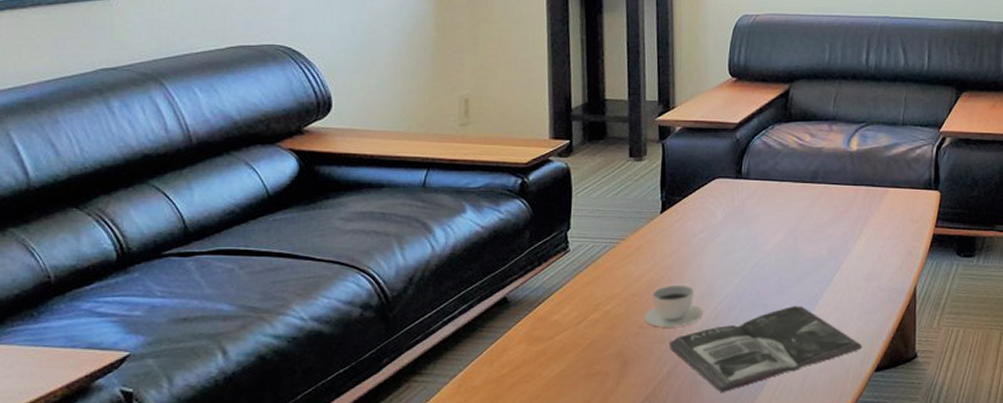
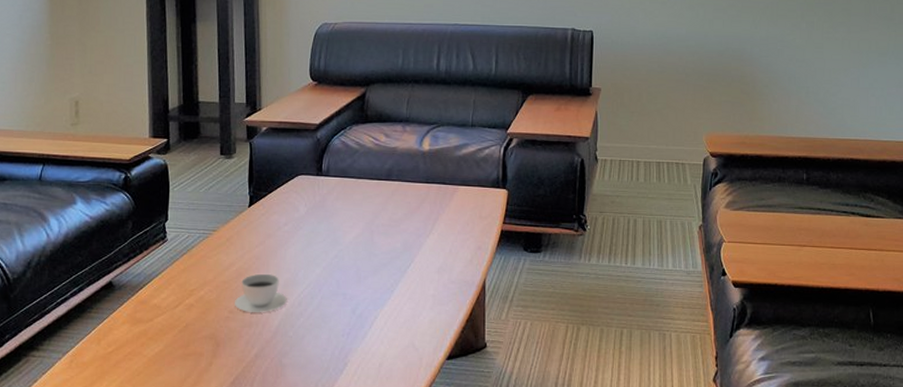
magazine: present [668,305,862,393] -> none [256,295,434,376]

